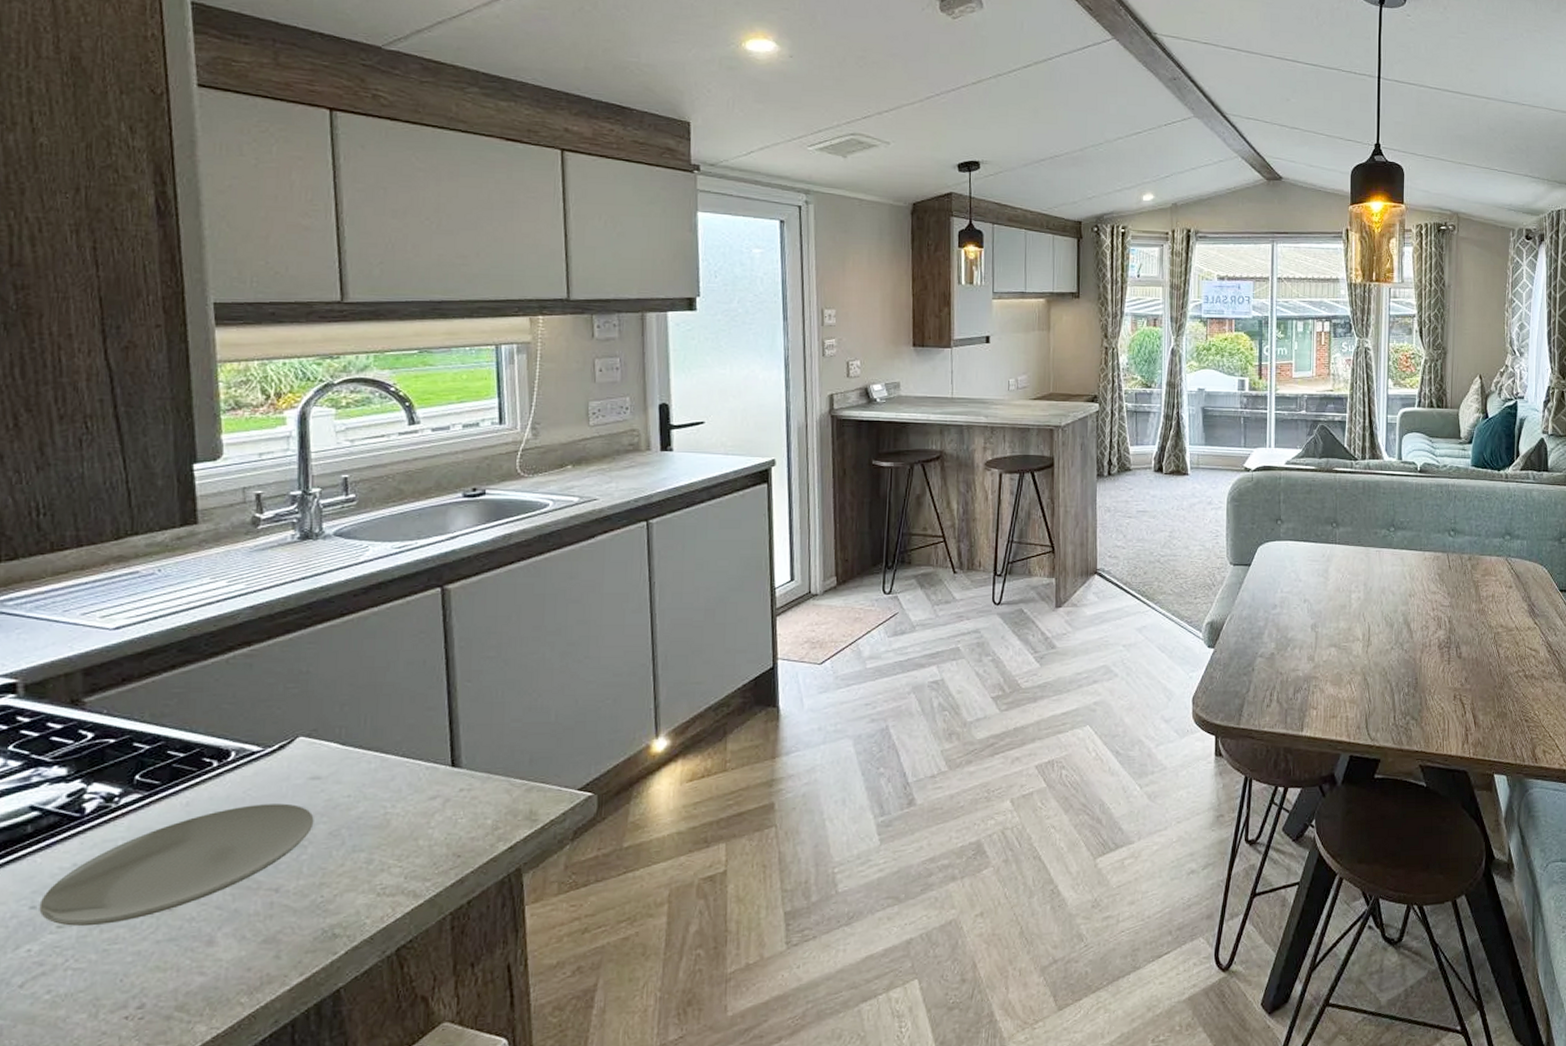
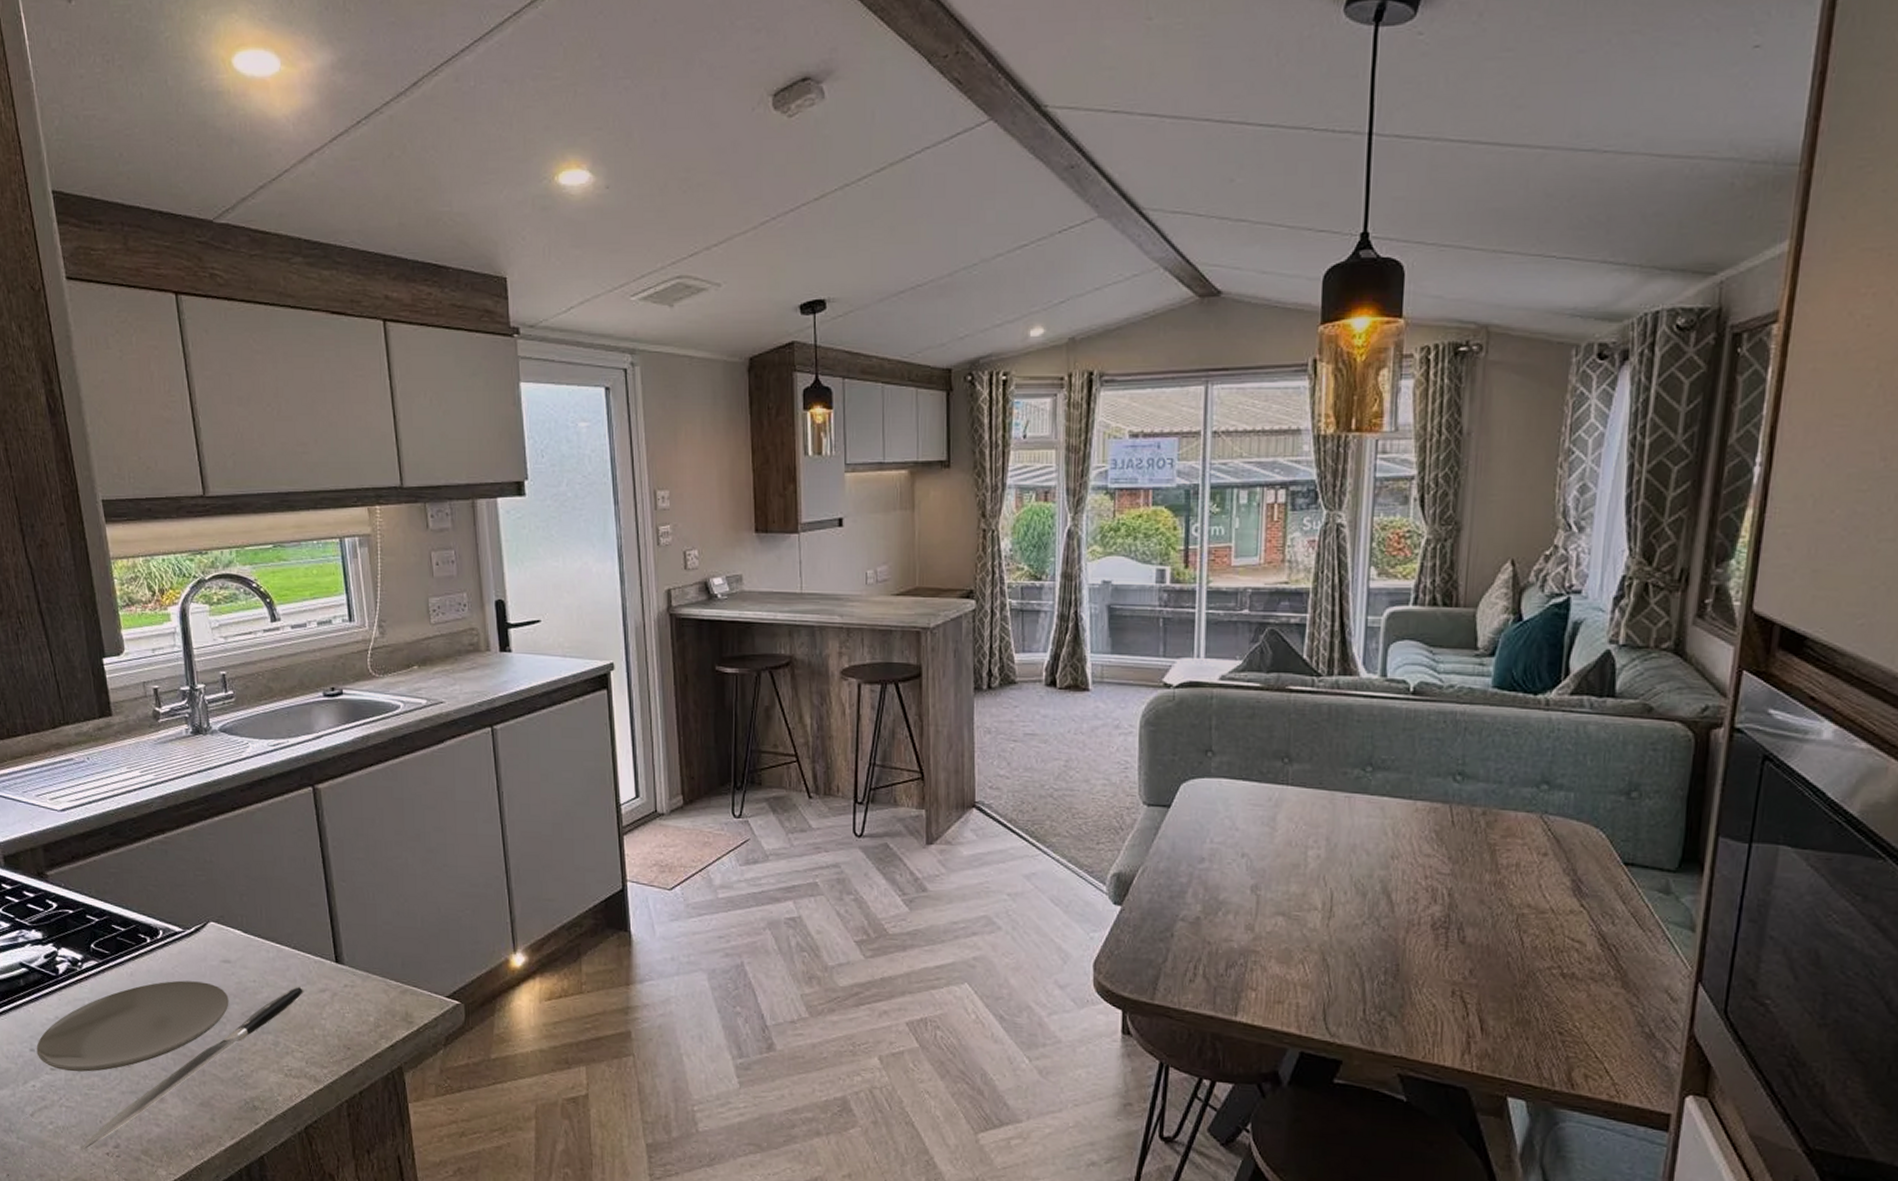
knife: none [88,796,411,1019] -> present [81,986,305,1150]

